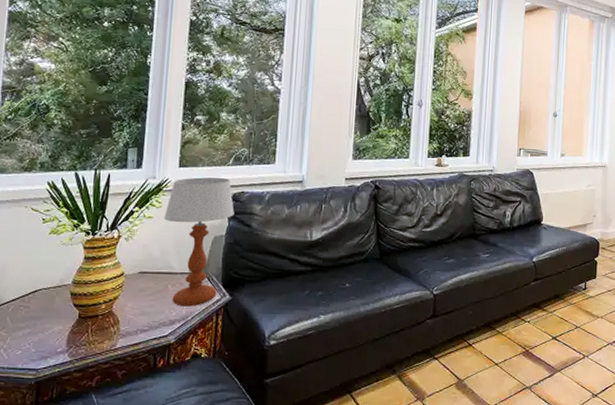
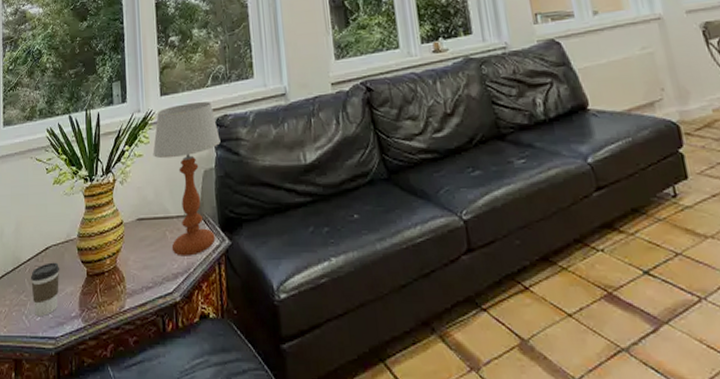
coffee cup: none [13,303,49,351] -> present [30,262,60,317]

